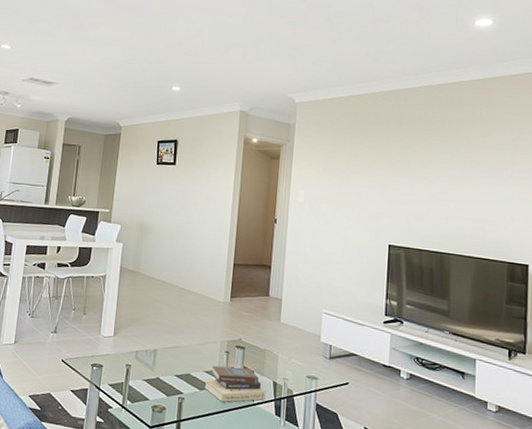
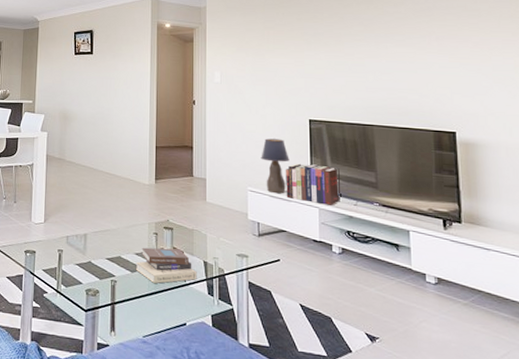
table lamp: none [338,261,366,318] -> present [261,137,289,194]
books: none [360,288,414,332] -> present [286,163,340,205]

